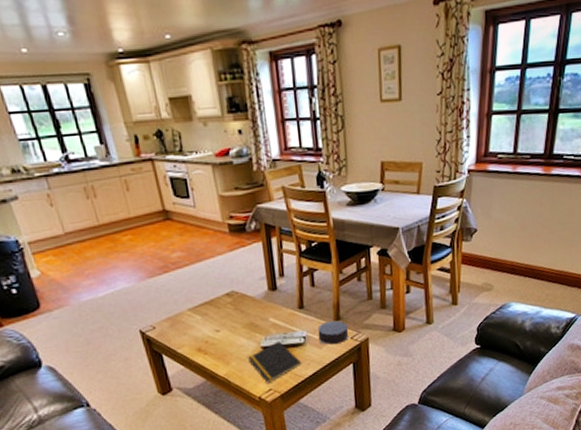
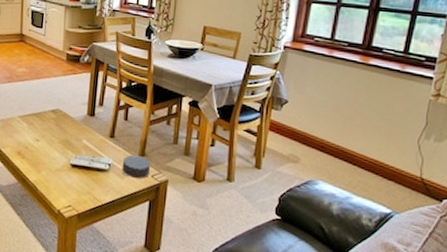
notepad: present [248,341,303,384] -> none [57,162,103,200]

